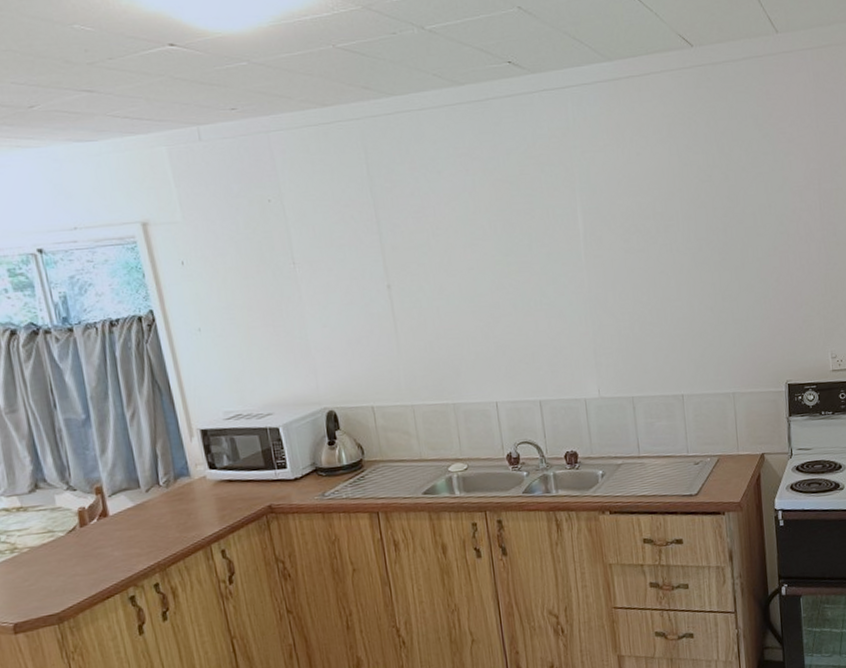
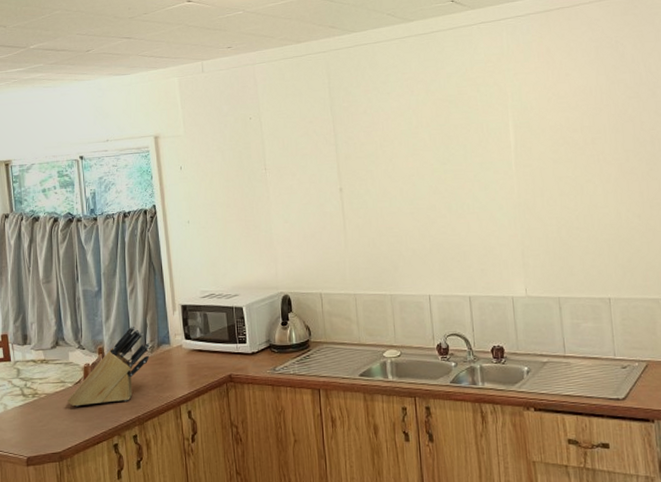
knife block: none [59,458,165,559] -> present [66,326,150,407]

